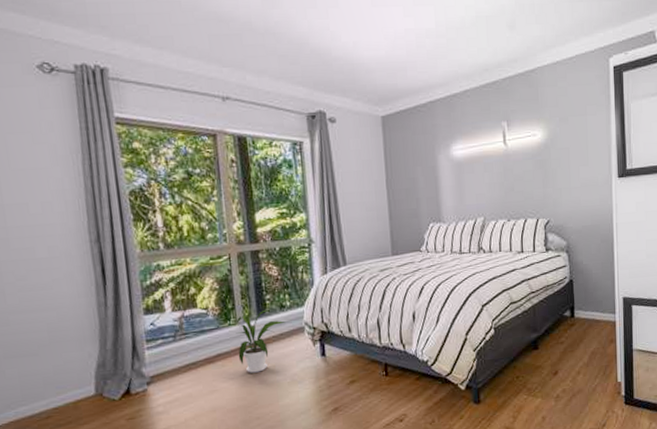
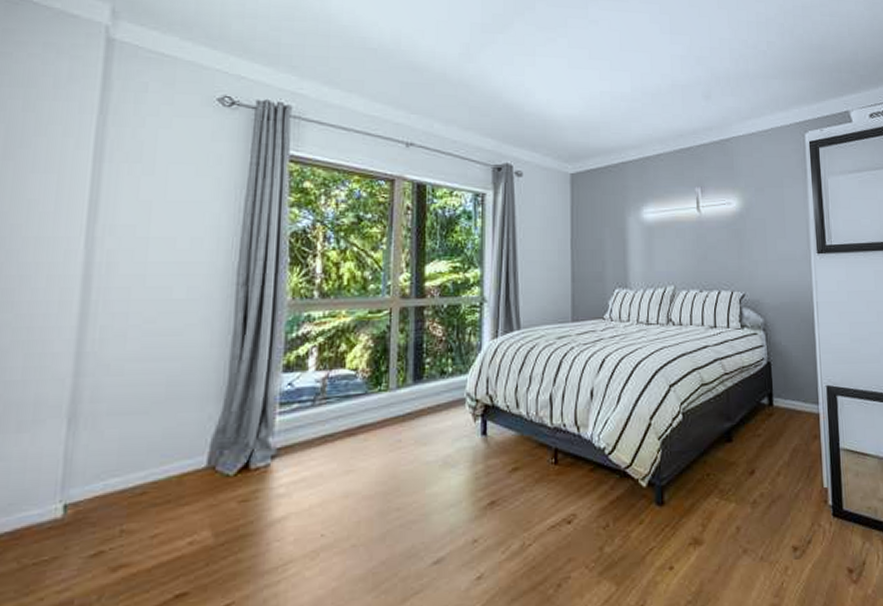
house plant: present [236,309,286,373] -> none [385,374,445,451]

